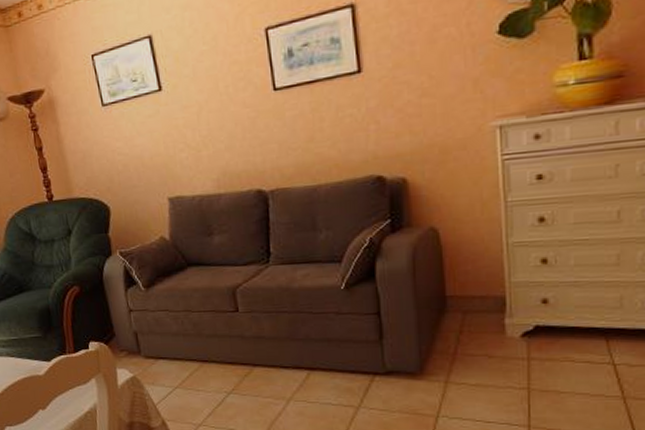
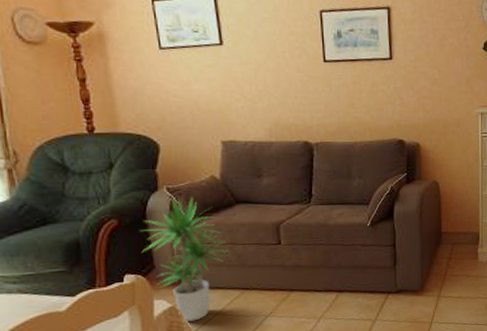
potted plant: none [100,260,186,393] -> present [141,196,230,322]

